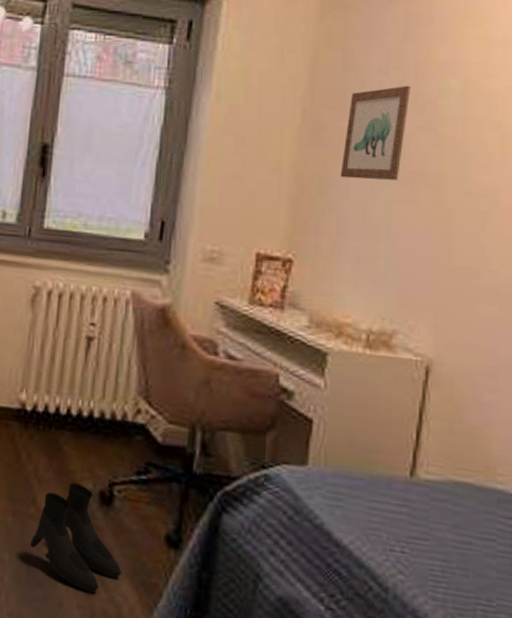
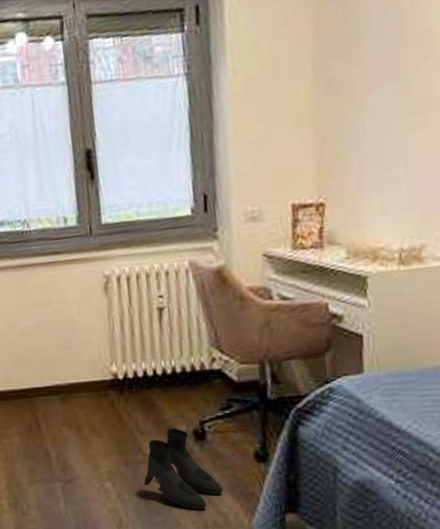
wall art: present [340,85,411,180] -> none [354,20,409,121]

